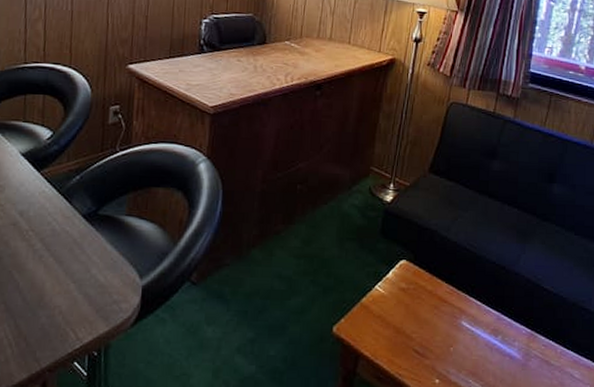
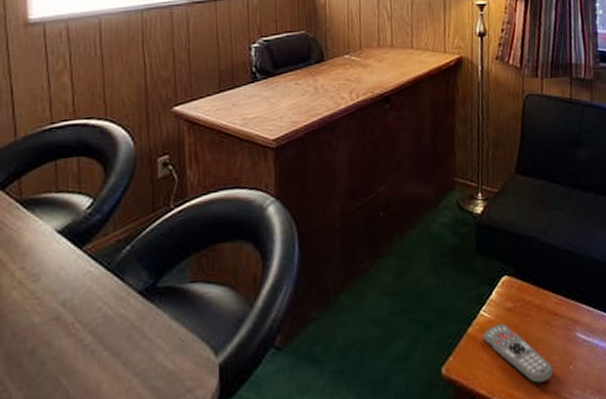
remote control: none [374,300,434,357] -> present [483,324,553,384]

